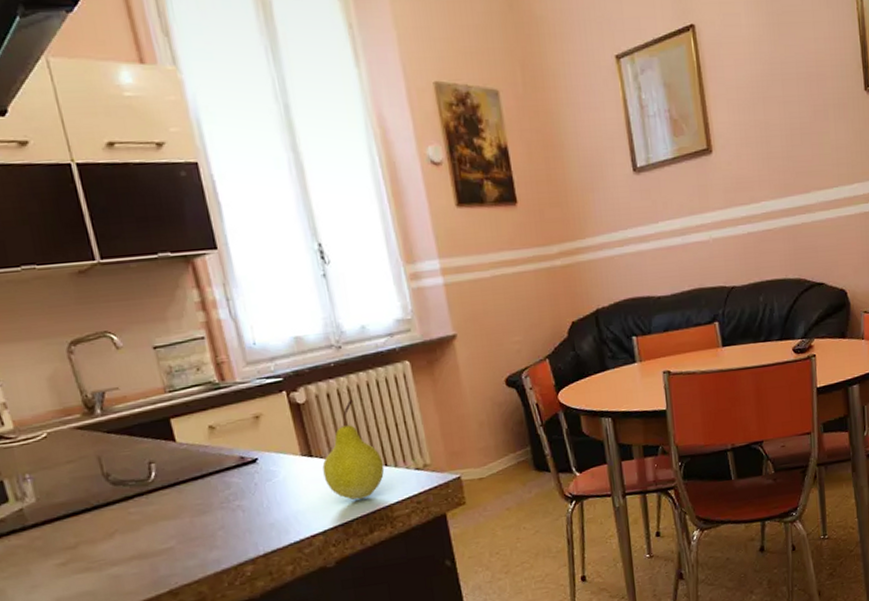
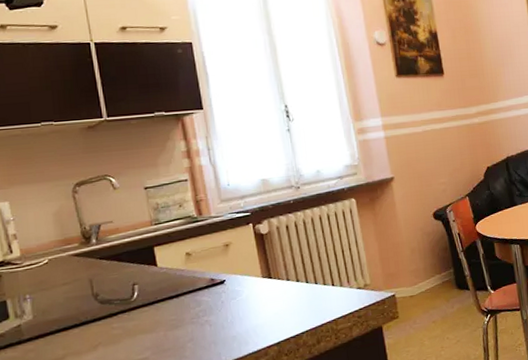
fruit: present [322,399,385,500] -> none [279,230,332,315]

